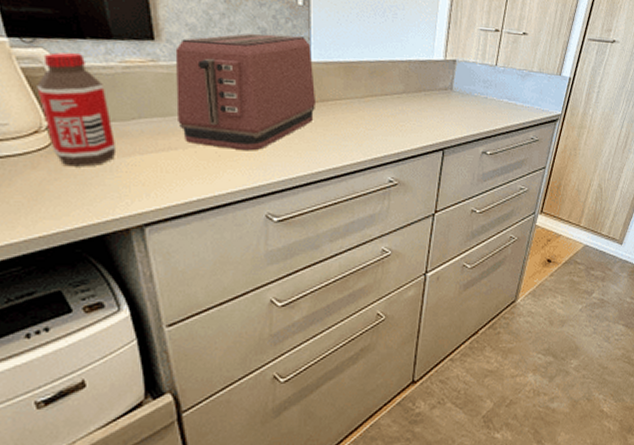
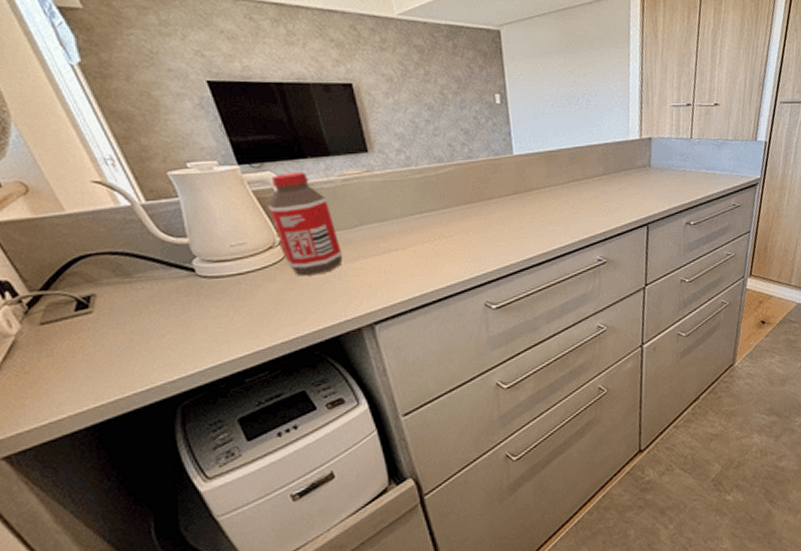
toaster: present [175,33,317,151] -> none [387,133,522,246]

